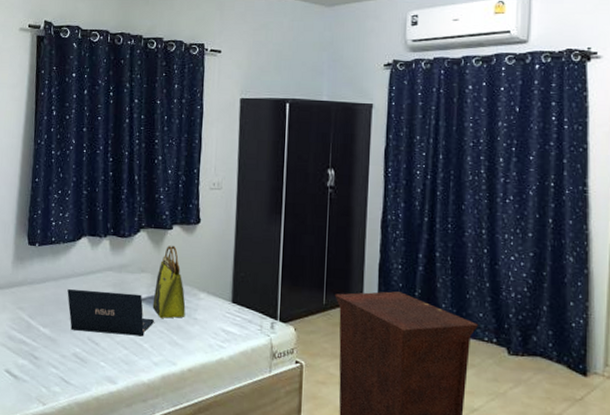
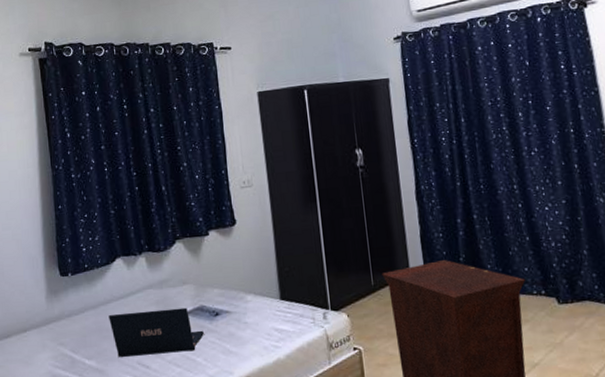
tote bag: present [152,245,186,318] -> none [199,251,235,328]

